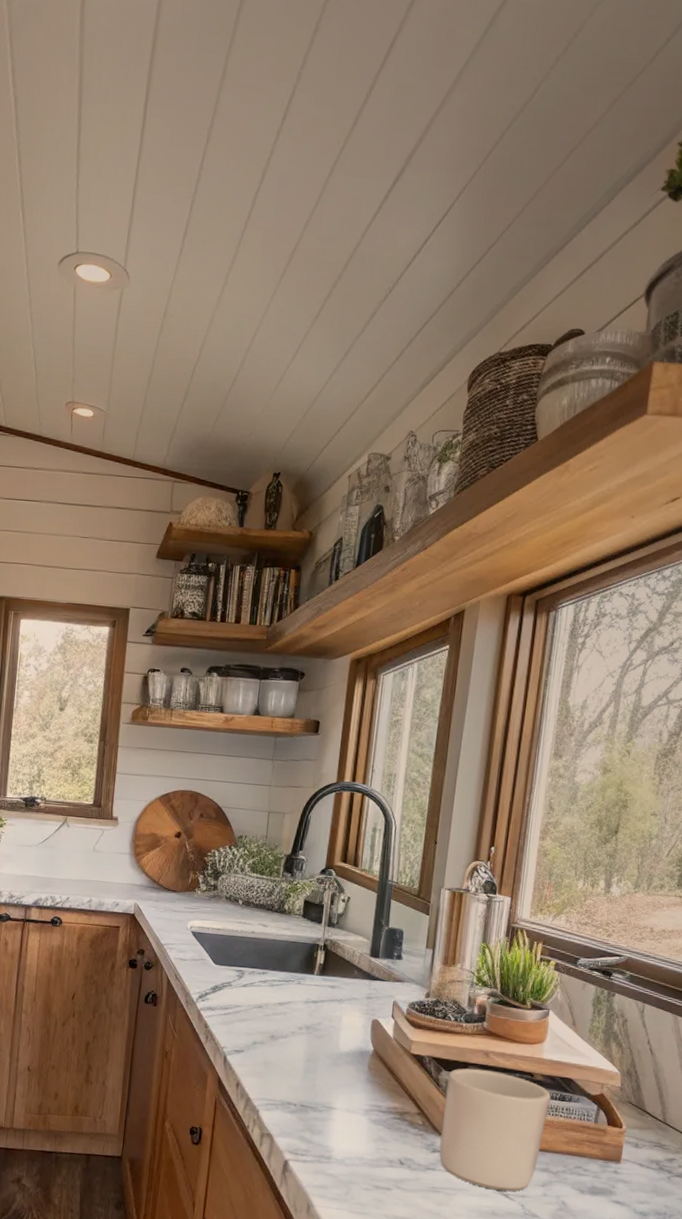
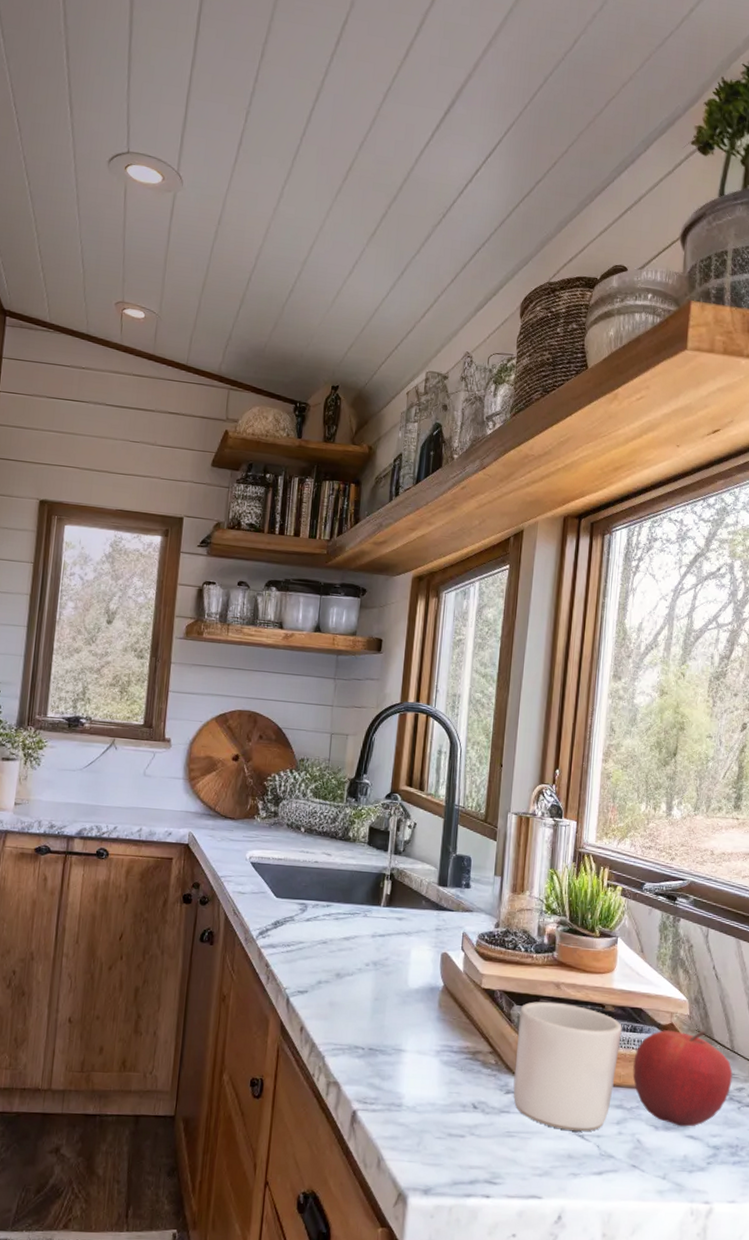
fruit: none [560,1099,664,1193] -> present [632,1029,733,1127]

